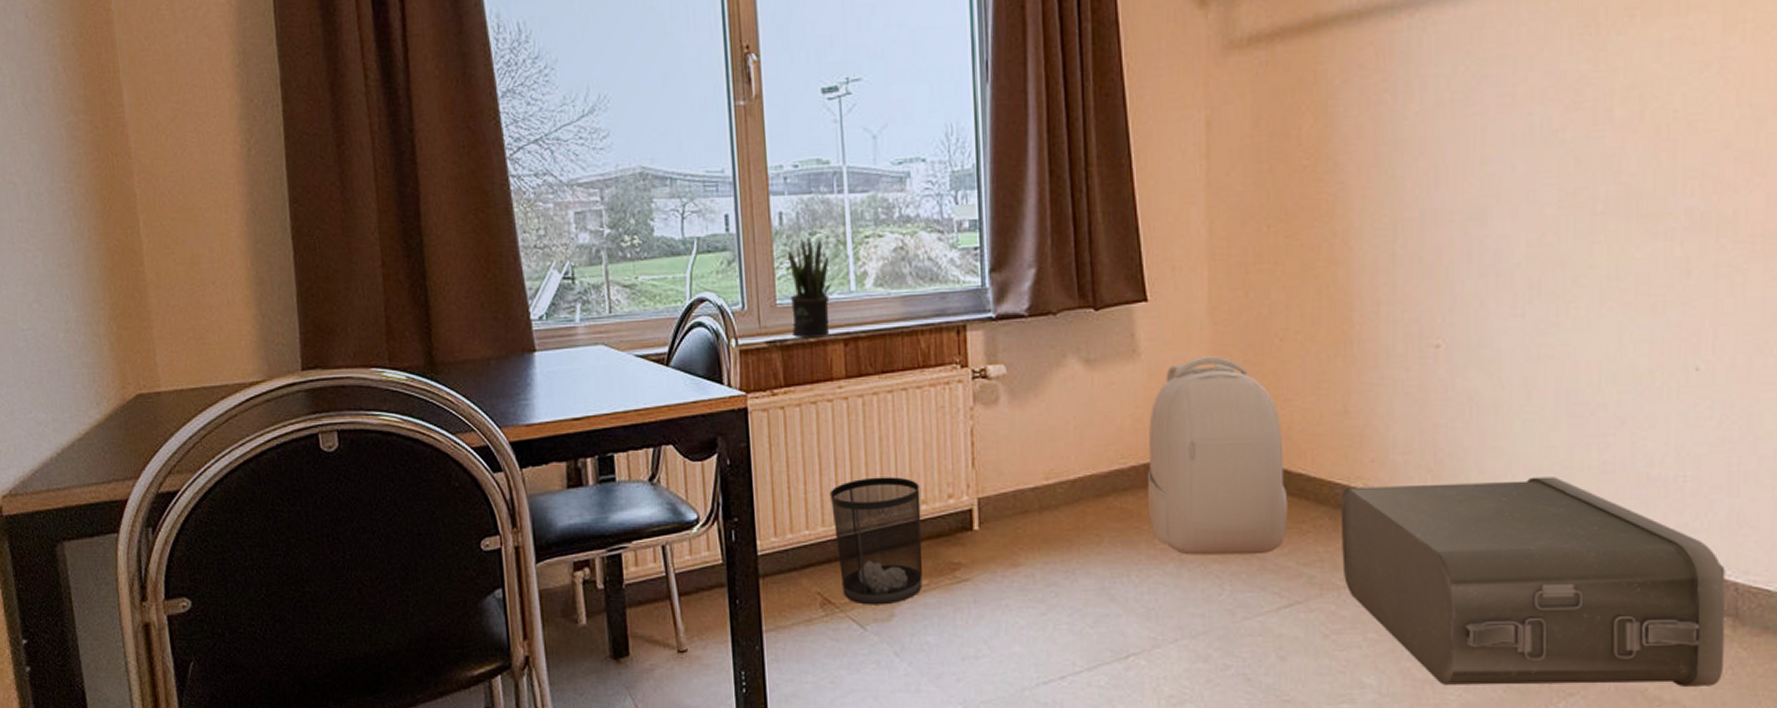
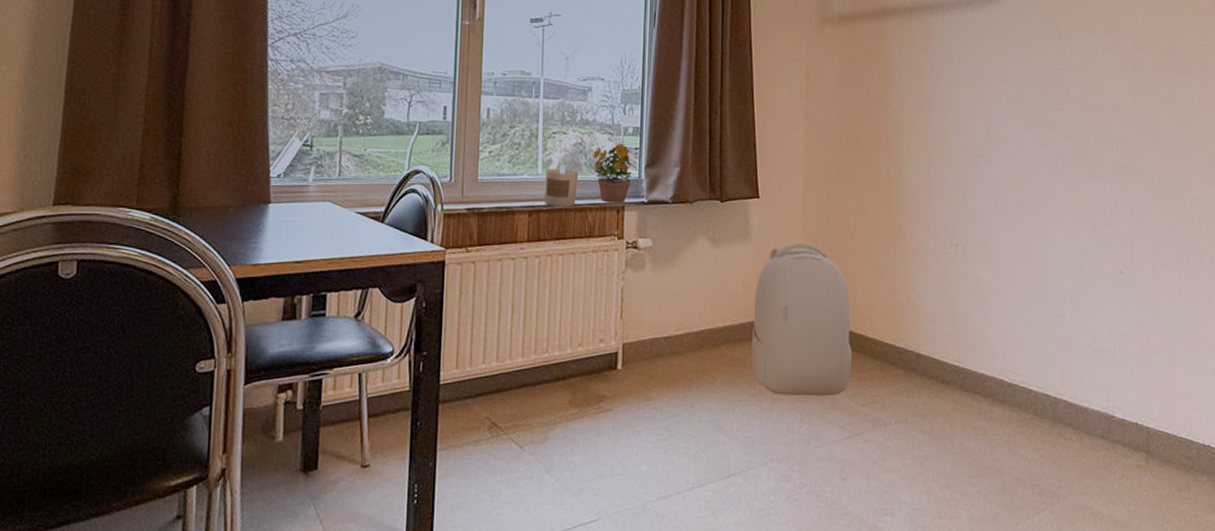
potted plant: present [788,238,831,339] -> none [489,130,524,209]
waste bin: present [829,477,923,605] -> none [505,323,578,429]
candle: none [861,277,904,332] -> present [544,165,579,208]
flowerpot: none [919,244,973,322] -> present [593,144,632,203]
suitcase: present [1342,476,1726,687] -> none [888,344,1142,505]

